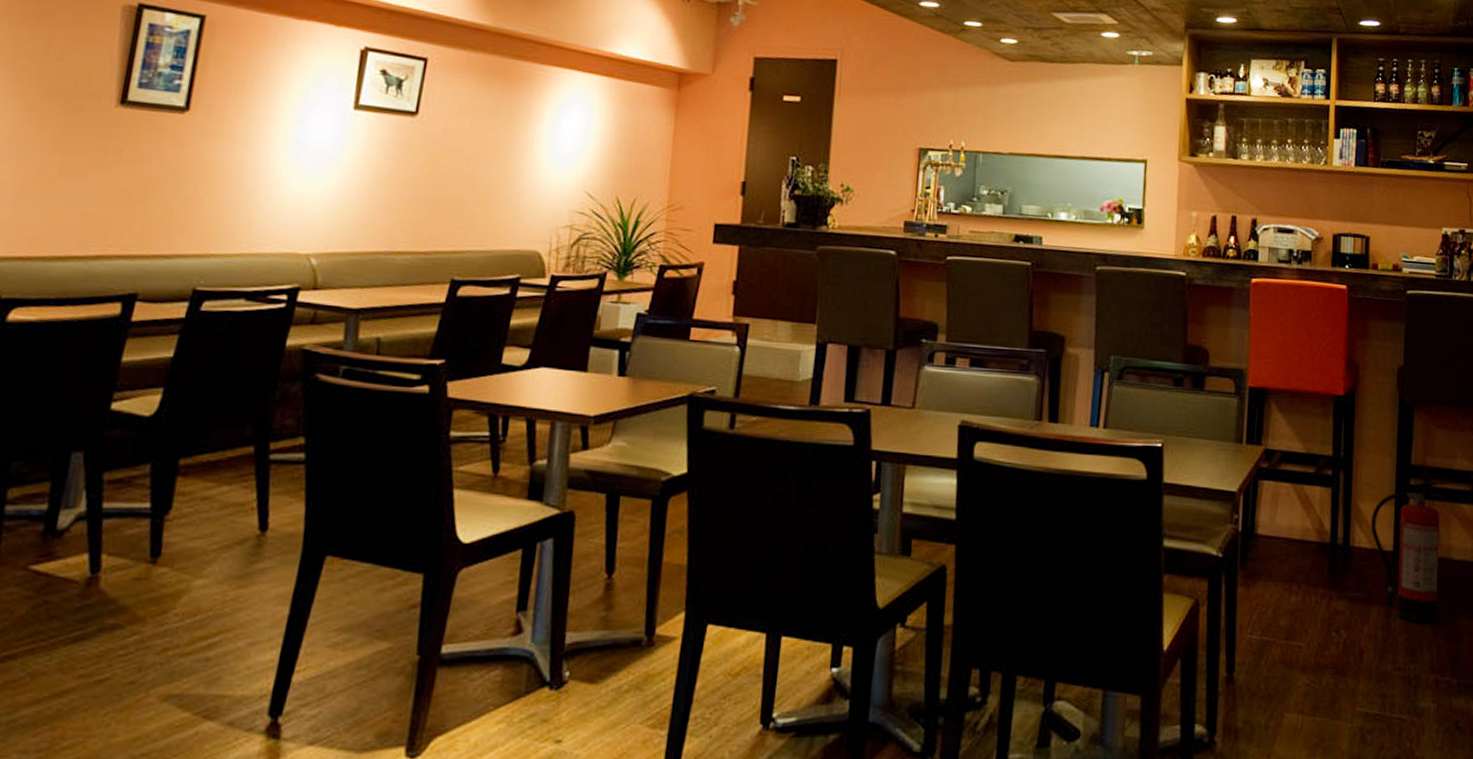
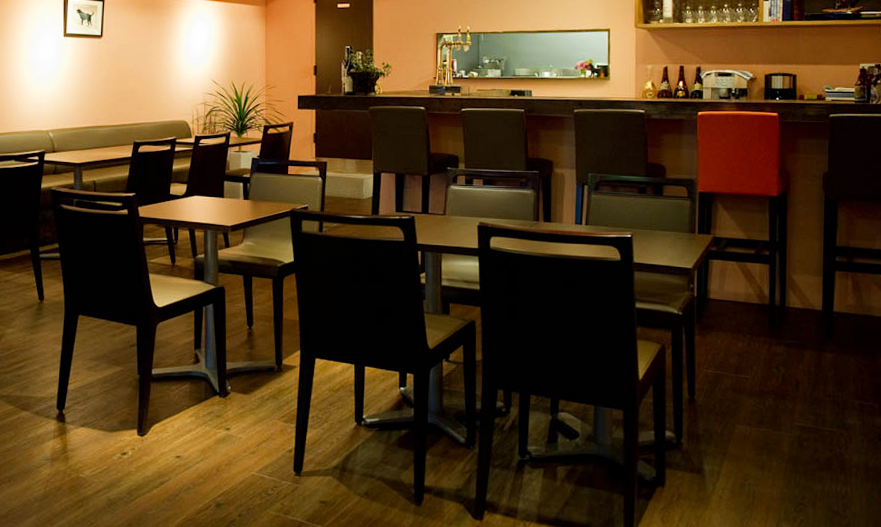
fire extinguisher: present [1371,480,1450,624] -> none [803,257,871,364]

